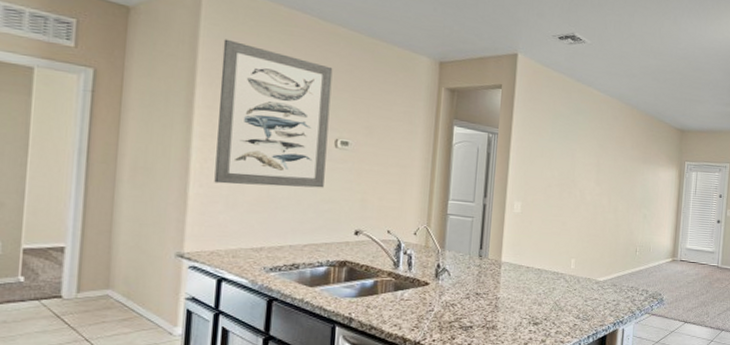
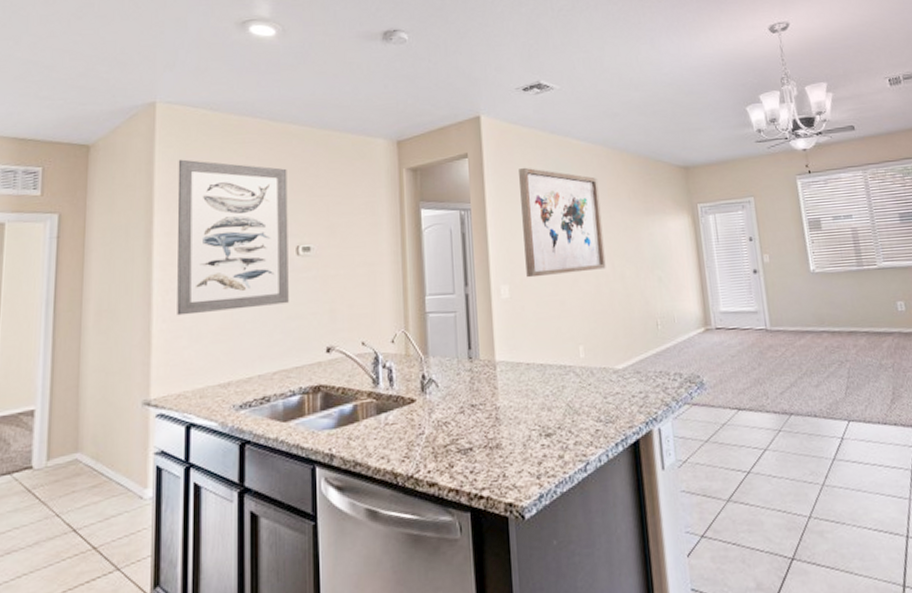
wall art: none [537,106,610,201] -> present [519,167,606,278]

